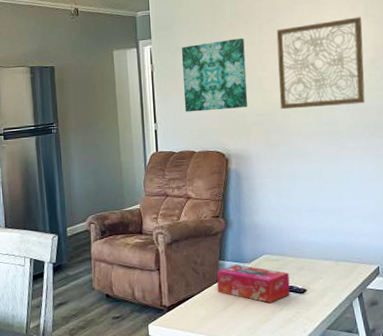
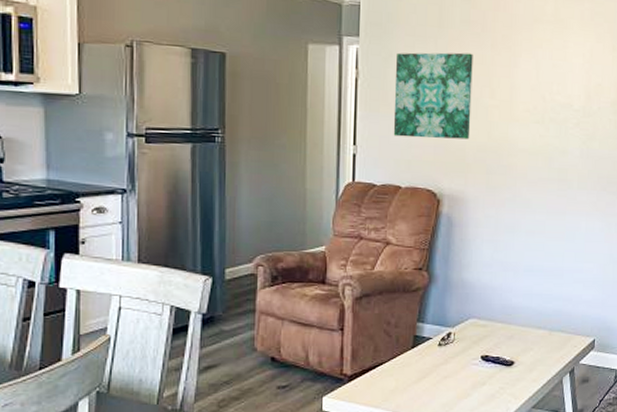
tissue box: present [216,264,290,303] -> none [411,328,497,375]
wall art: present [276,17,365,110] -> none [507,49,608,152]

